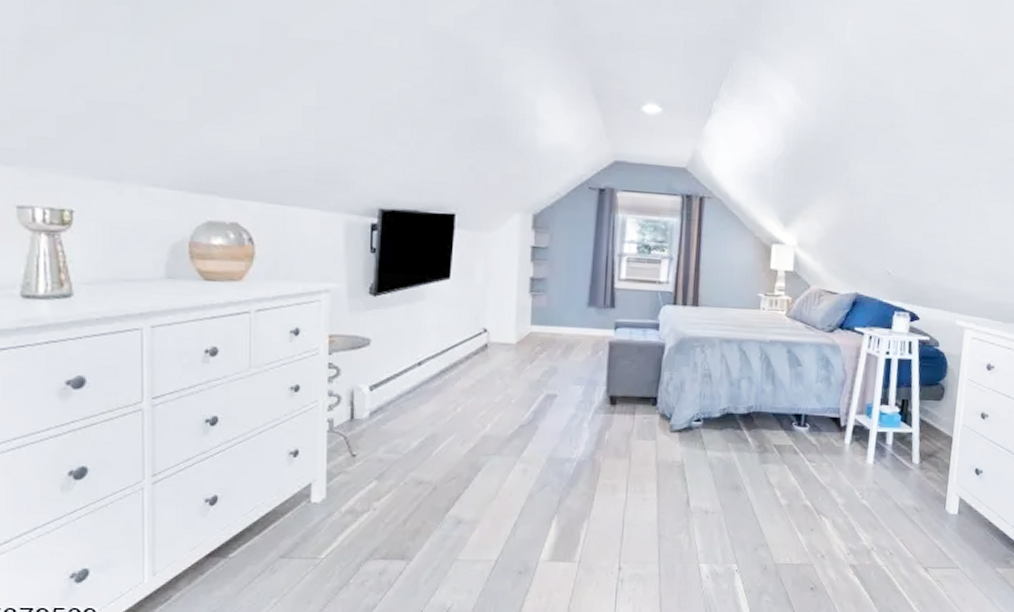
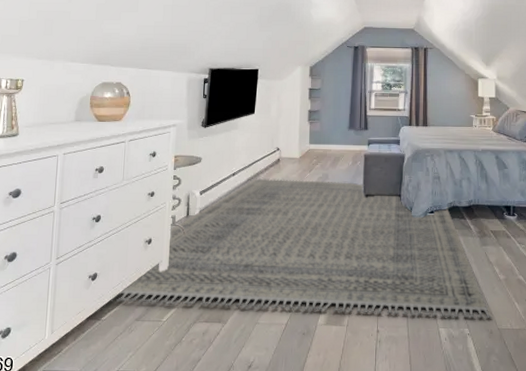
rug: none [239,370,768,552] -> present [110,178,492,319]

